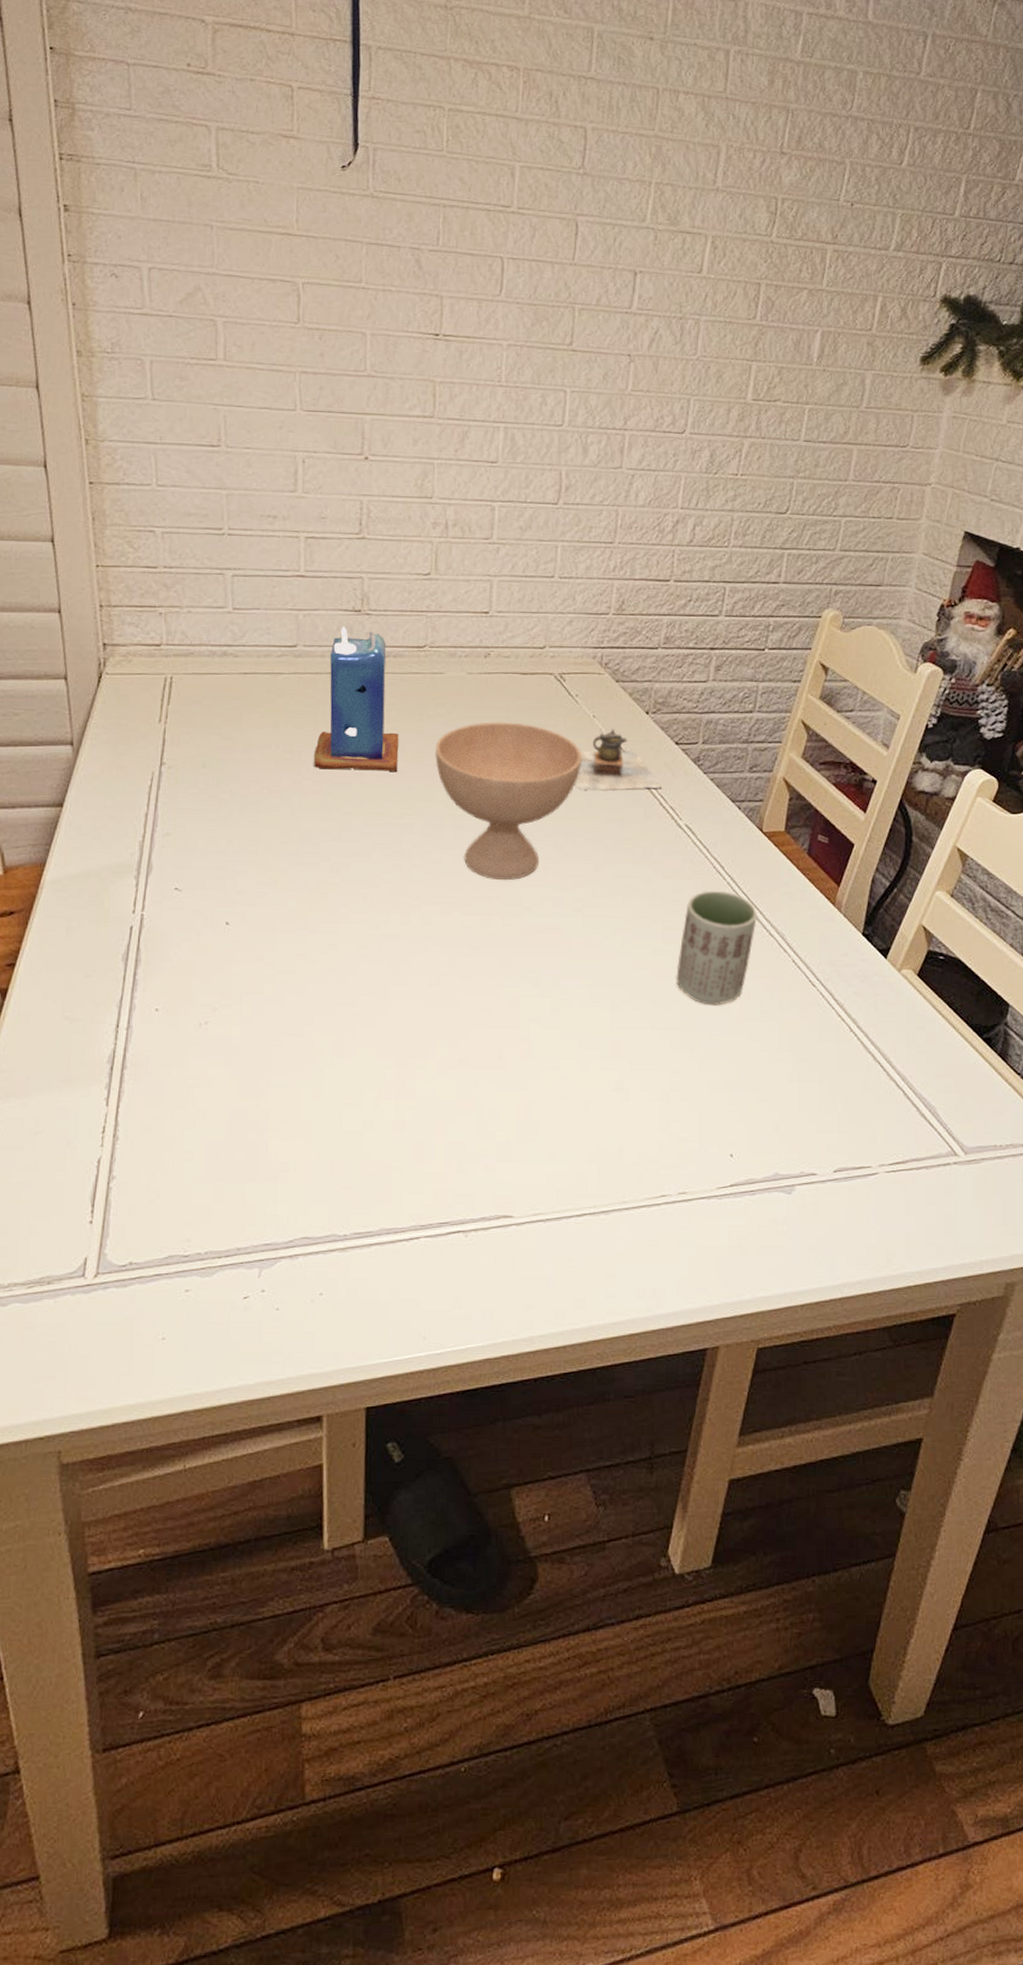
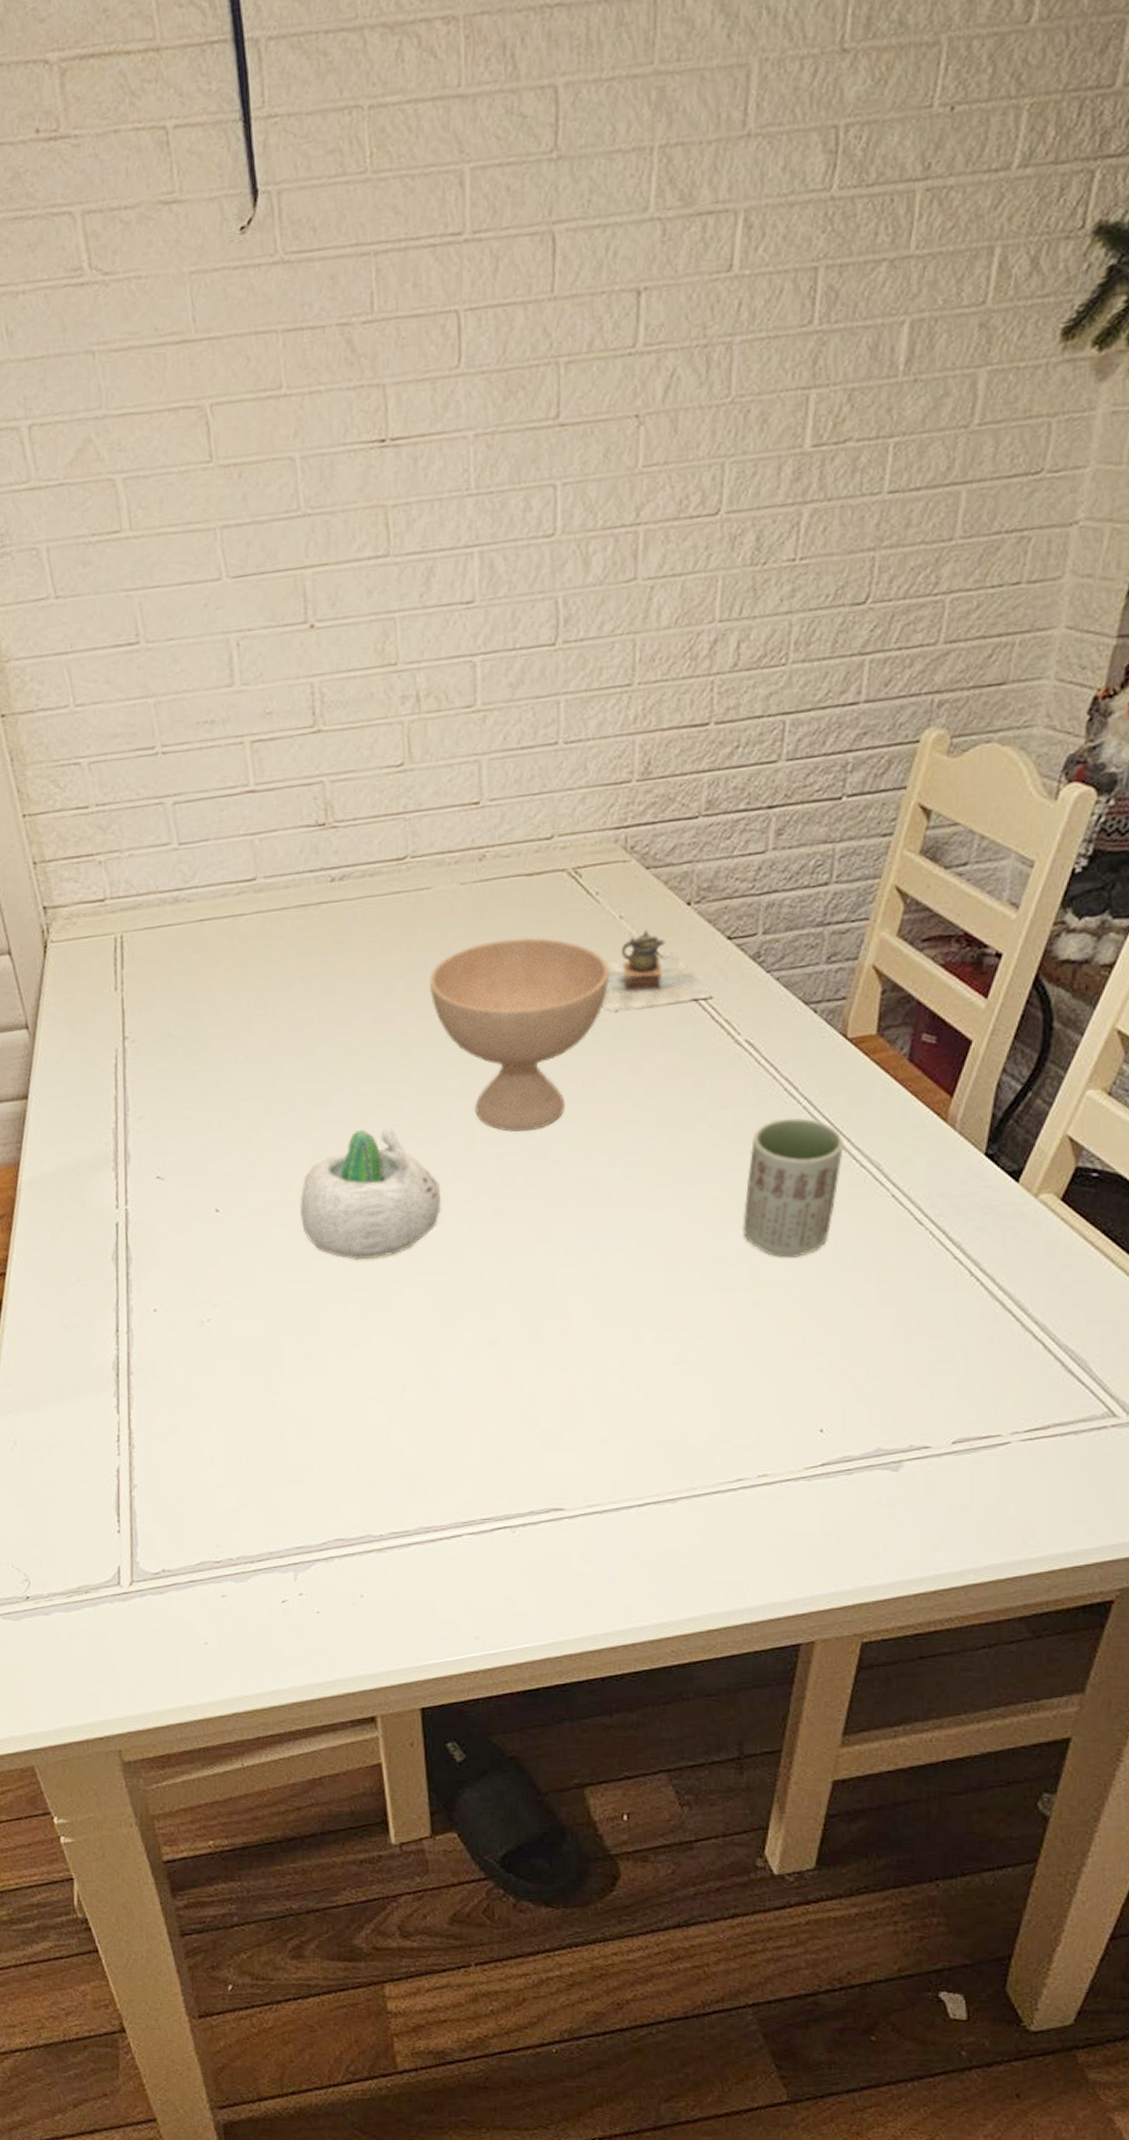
succulent planter: none [303,864,429,979] -> present [300,1127,441,1261]
candle: present [313,626,399,771] -> none [289,846,388,1024]

